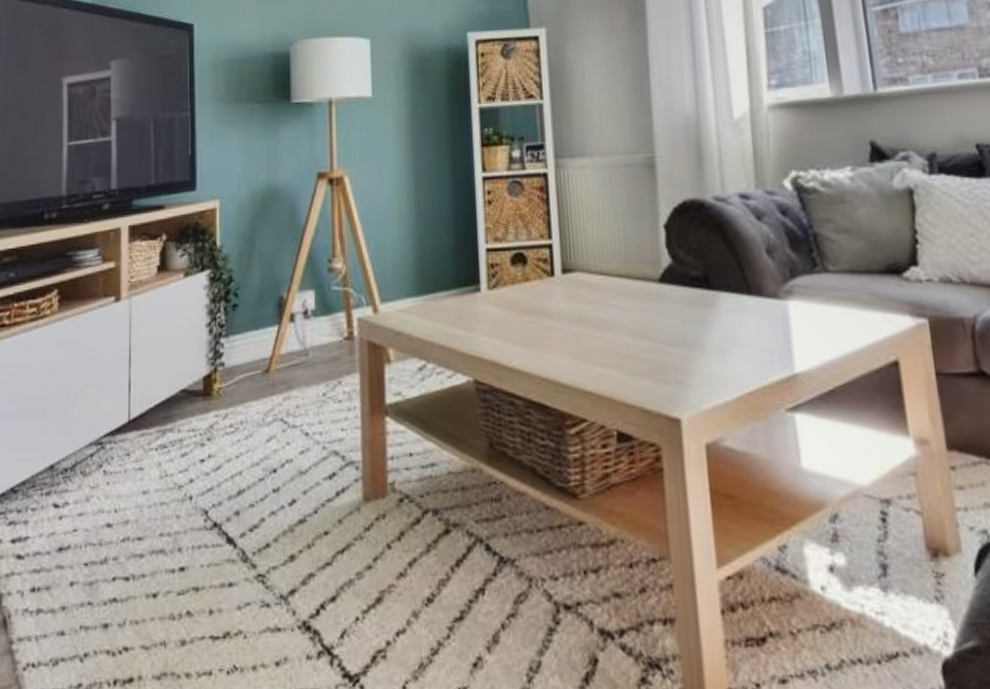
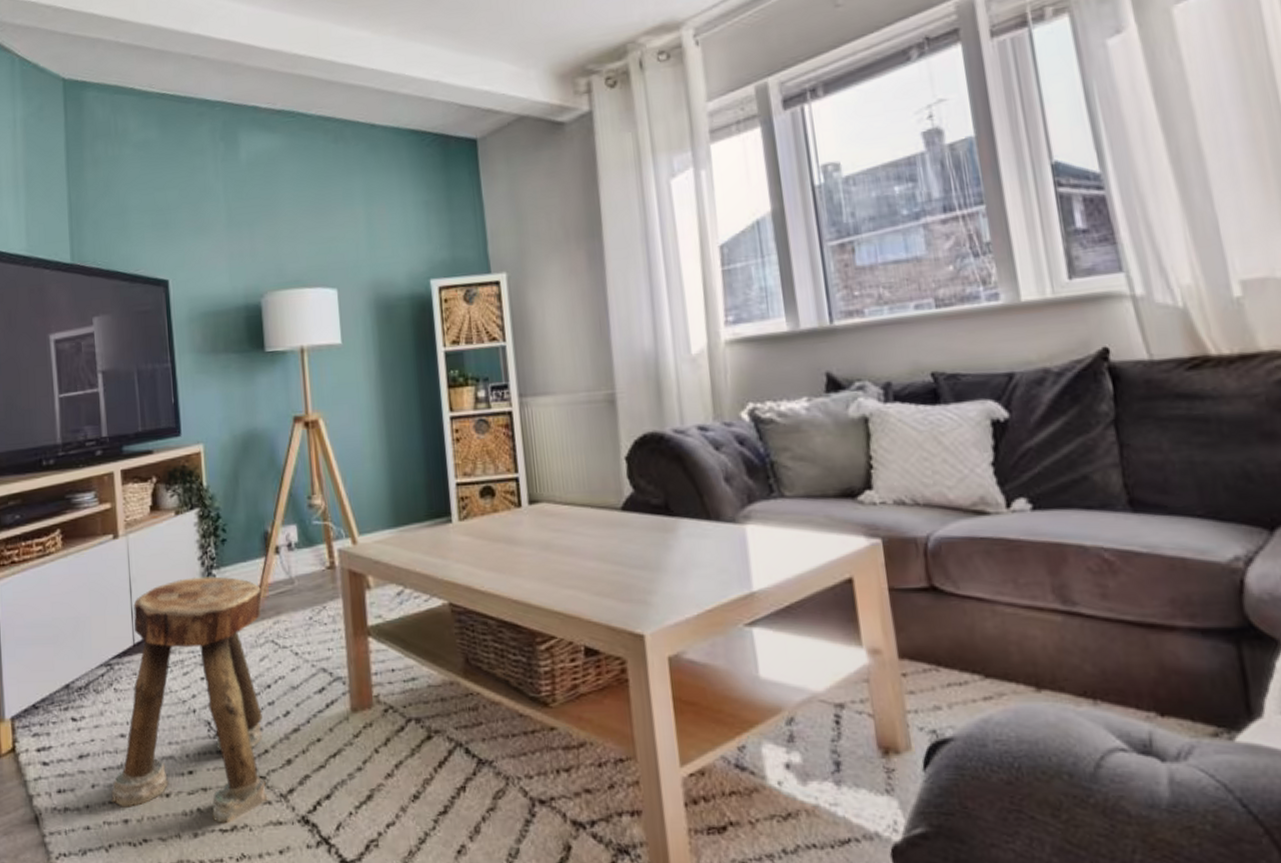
stool: none [91,345,272,630] -> present [111,576,268,824]

